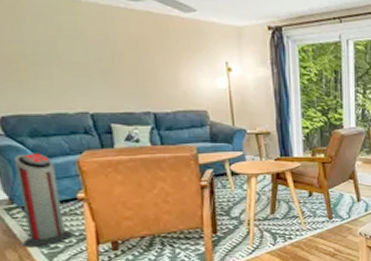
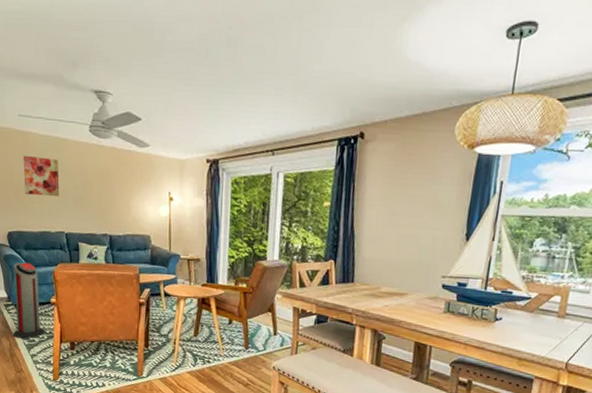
wall art: none [13,19,77,71] -> present [23,155,60,197]

